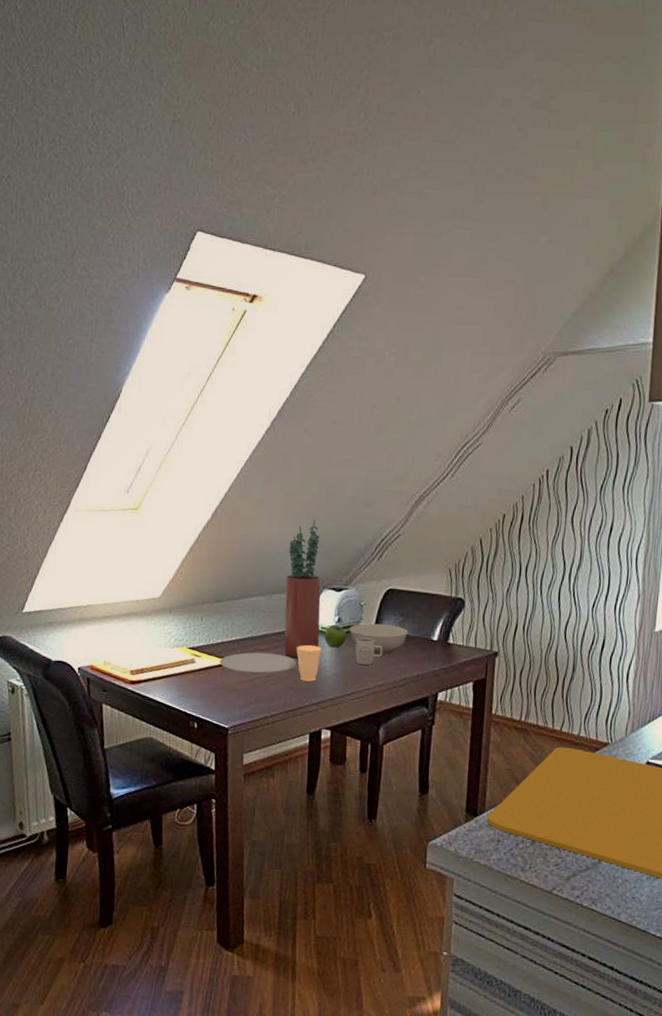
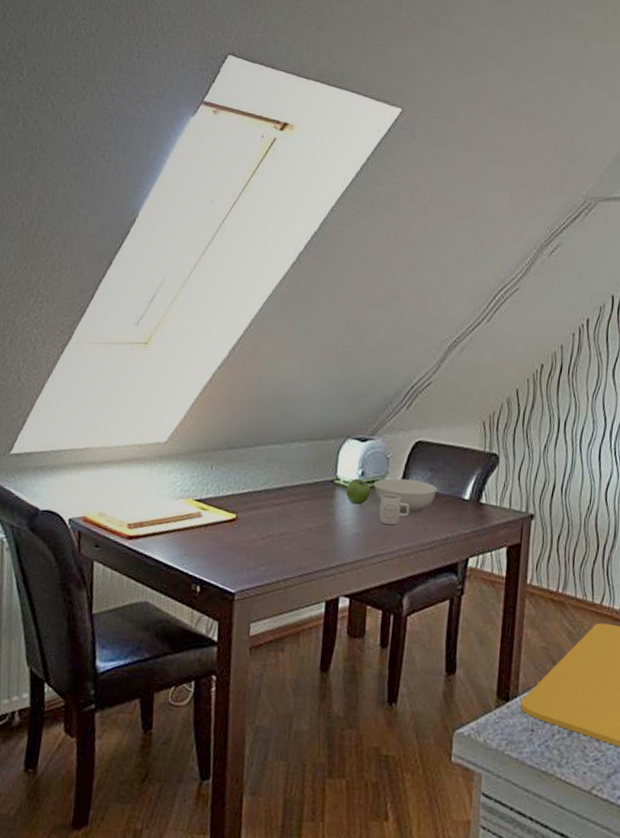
plate: present [220,652,296,674] -> none [229,506,314,532]
vase: present [284,519,321,659] -> none [301,362,345,516]
cup: present [296,644,323,682] -> none [314,500,344,542]

